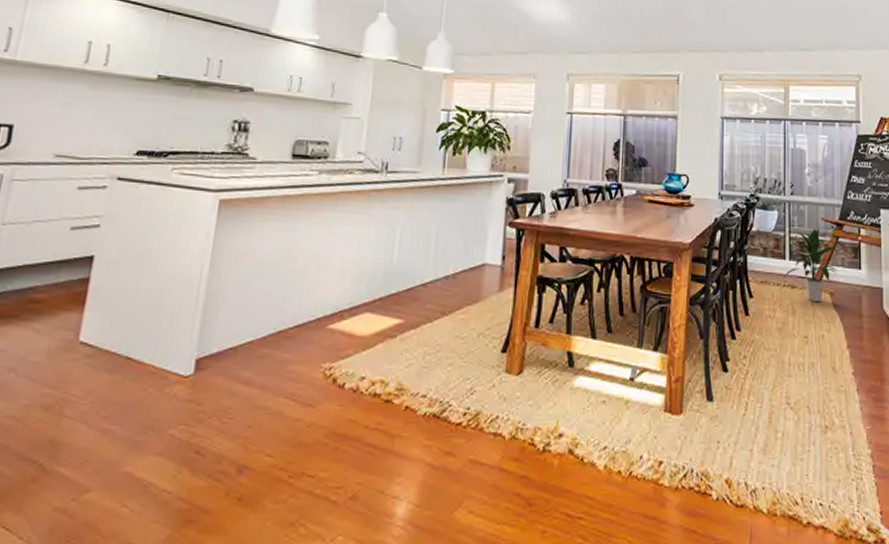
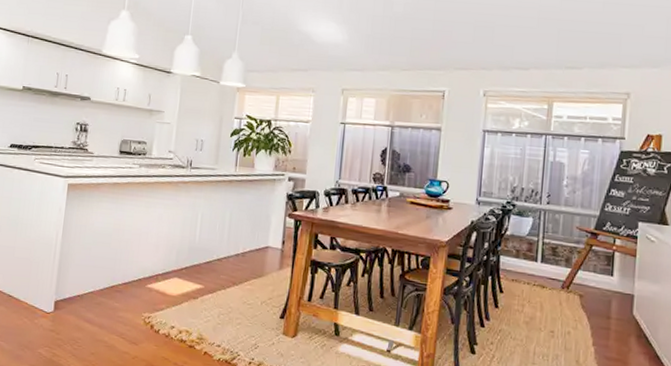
indoor plant: present [782,228,840,303] -> none [533,236,594,303]

